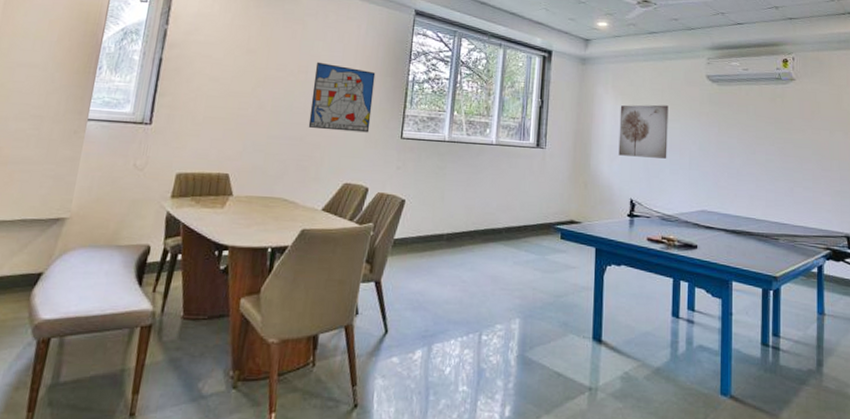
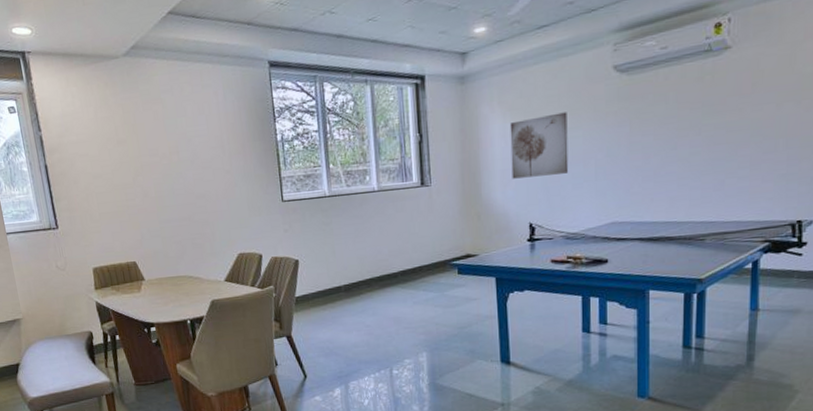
wall art: present [308,61,376,133] -> none [184,138,251,207]

